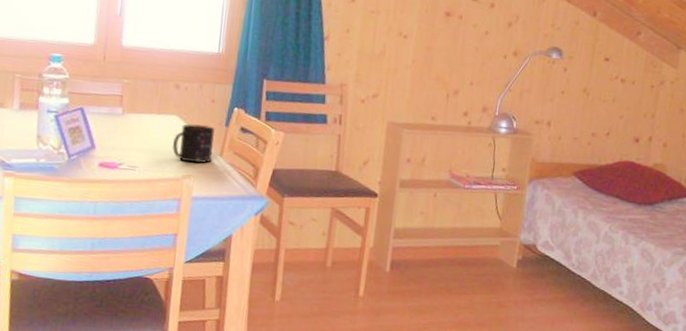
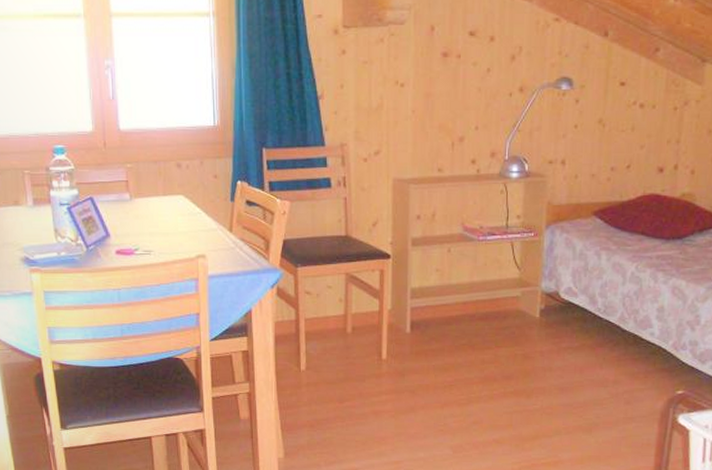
mug: present [171,124,215,163] -> none [182,201,223,242]

